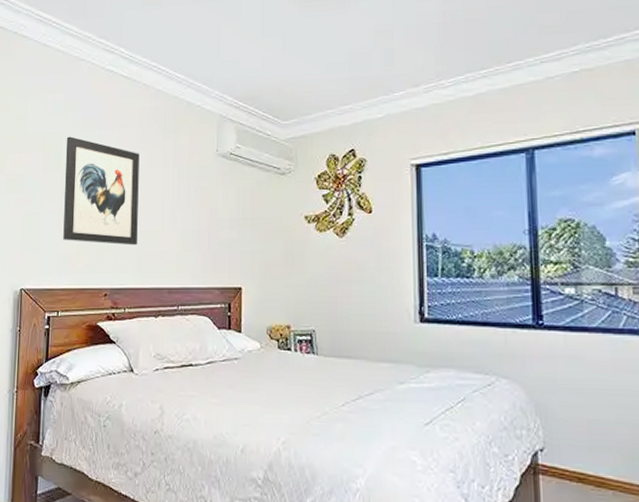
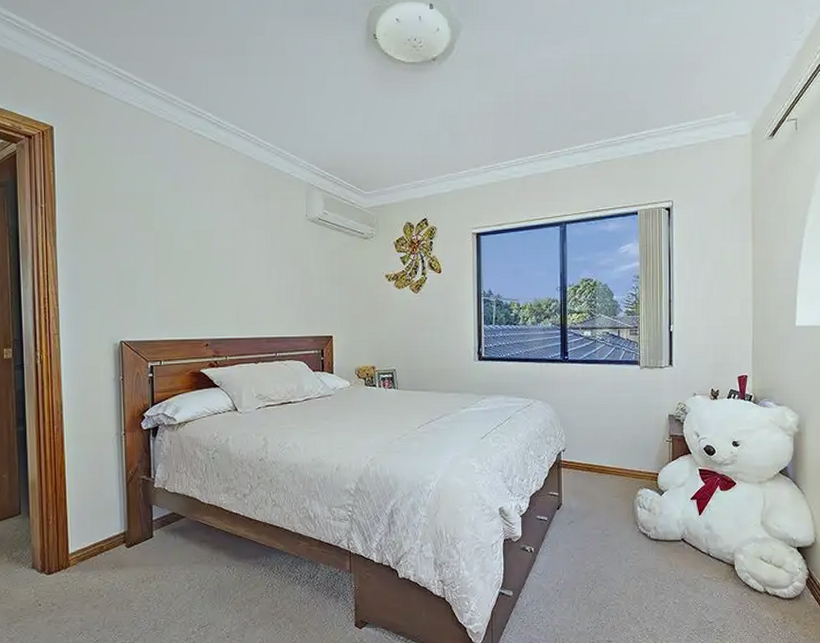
wall art: present [63,136,139,246] -> none [157,197,235,301]

